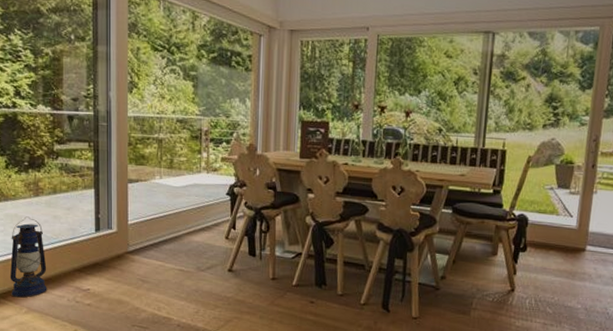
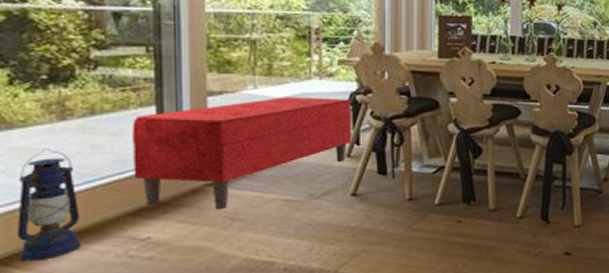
bench: none [79,186,231,273] -> present [132,97,352,210]

